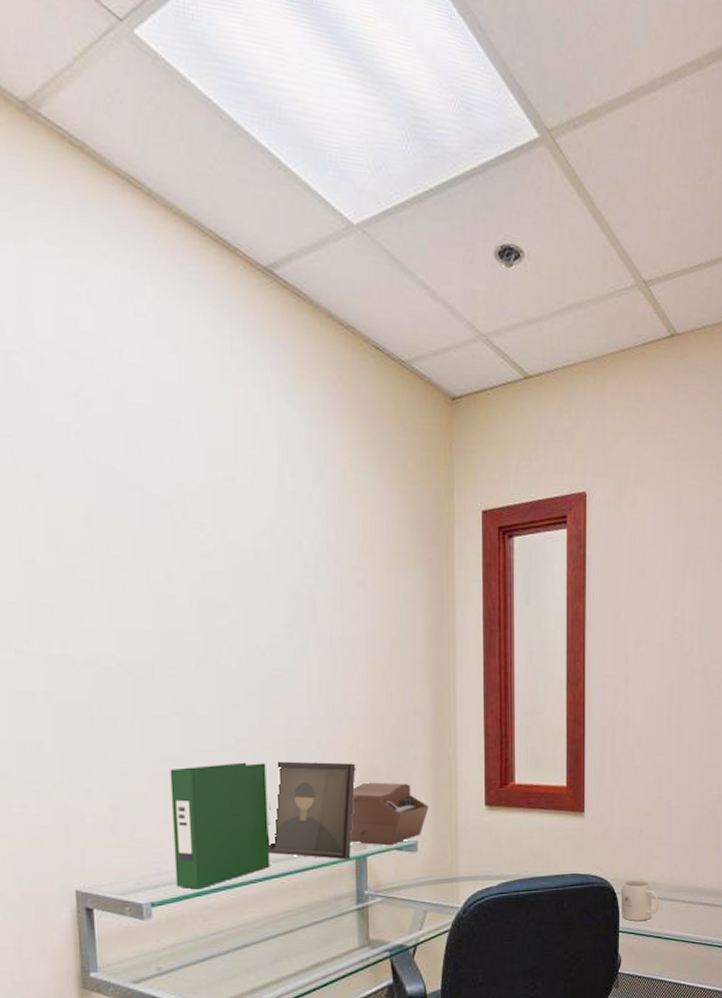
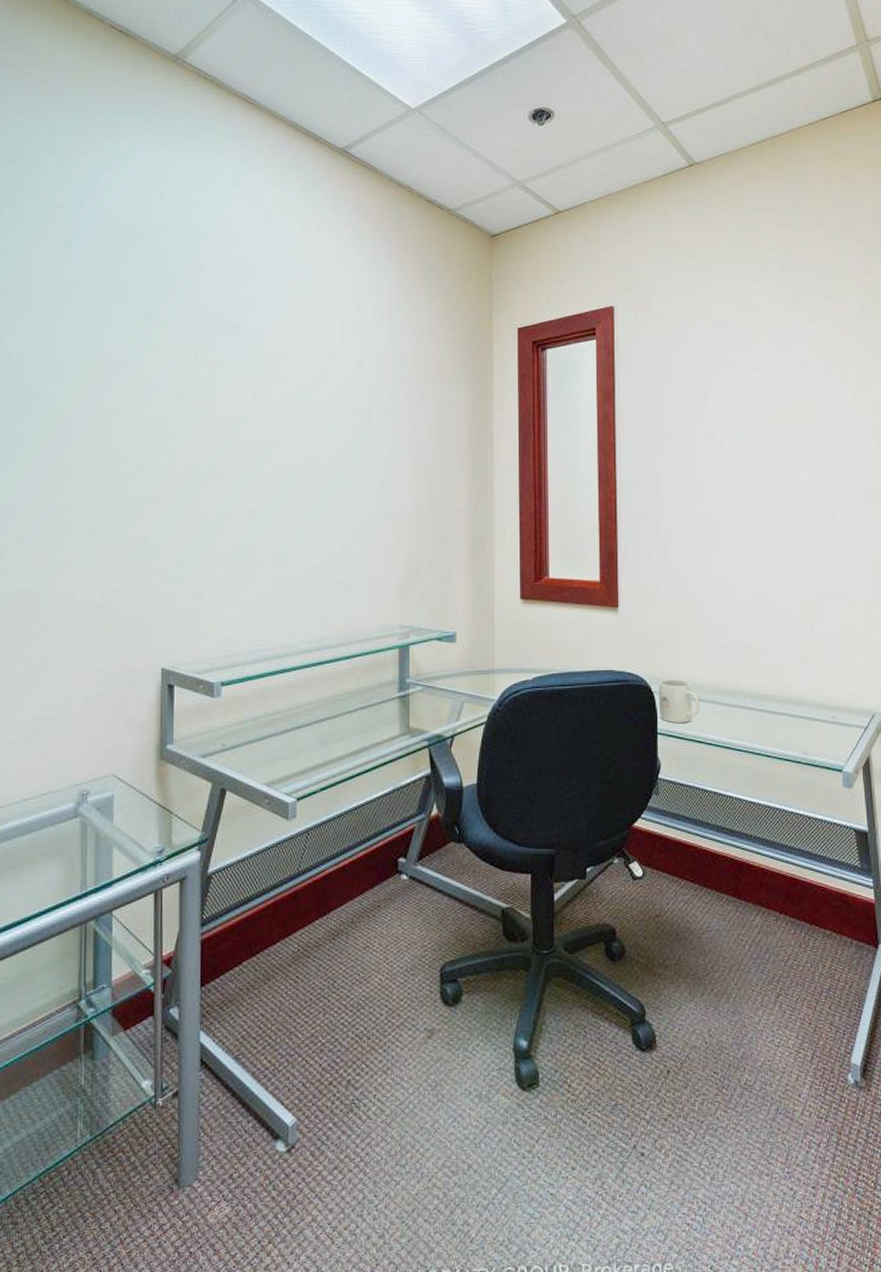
binder: present [169,762,270,890] -> none [243,555,324,671]
picture frame: present [267,761,356,860] -> none [322,555,402,648]
sewing box: present [349,781,429,845] -> none [394,574,467,635]

